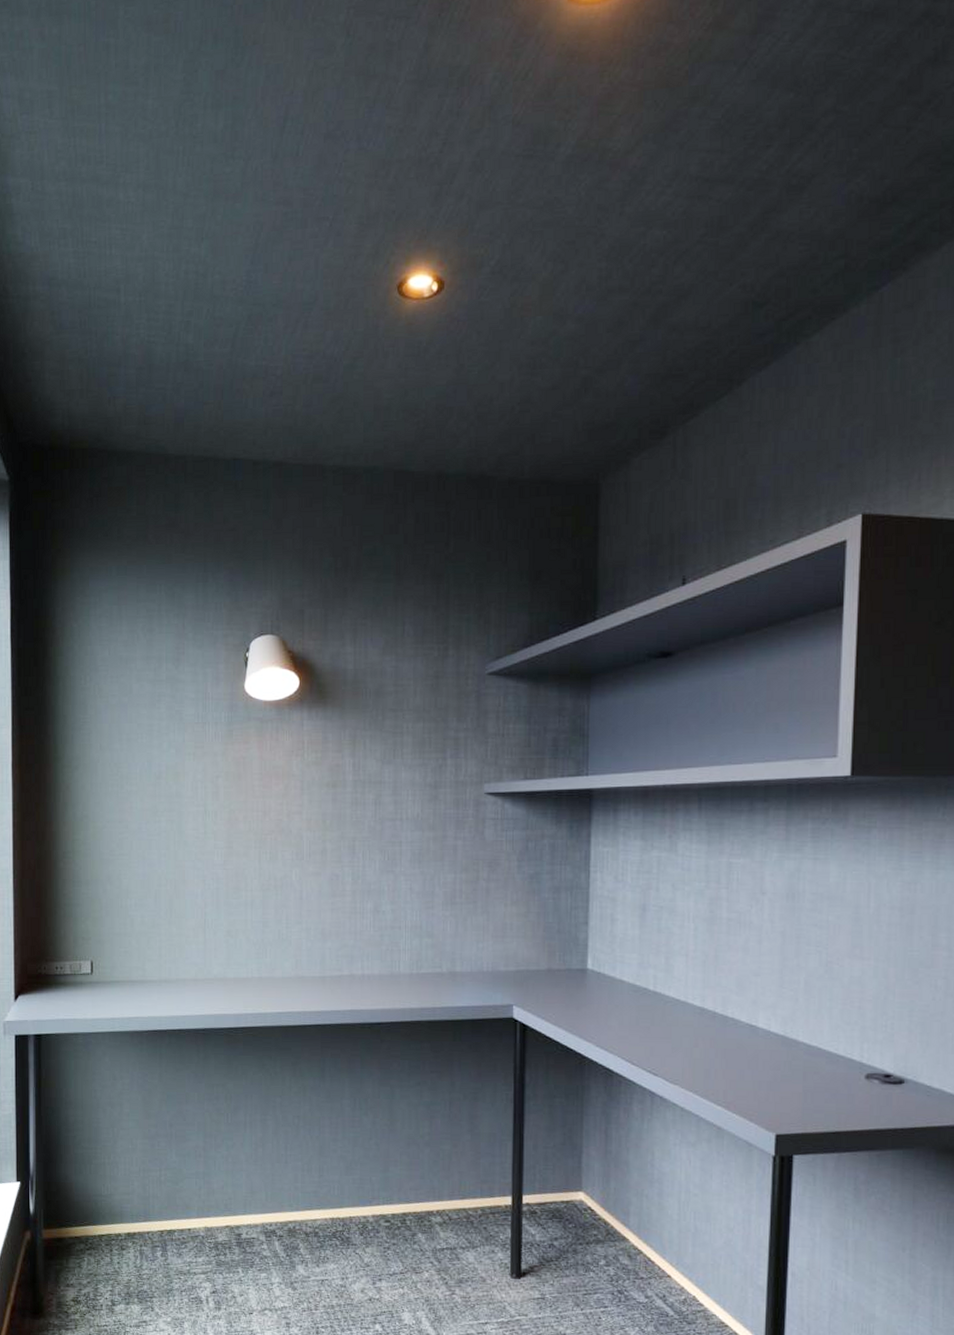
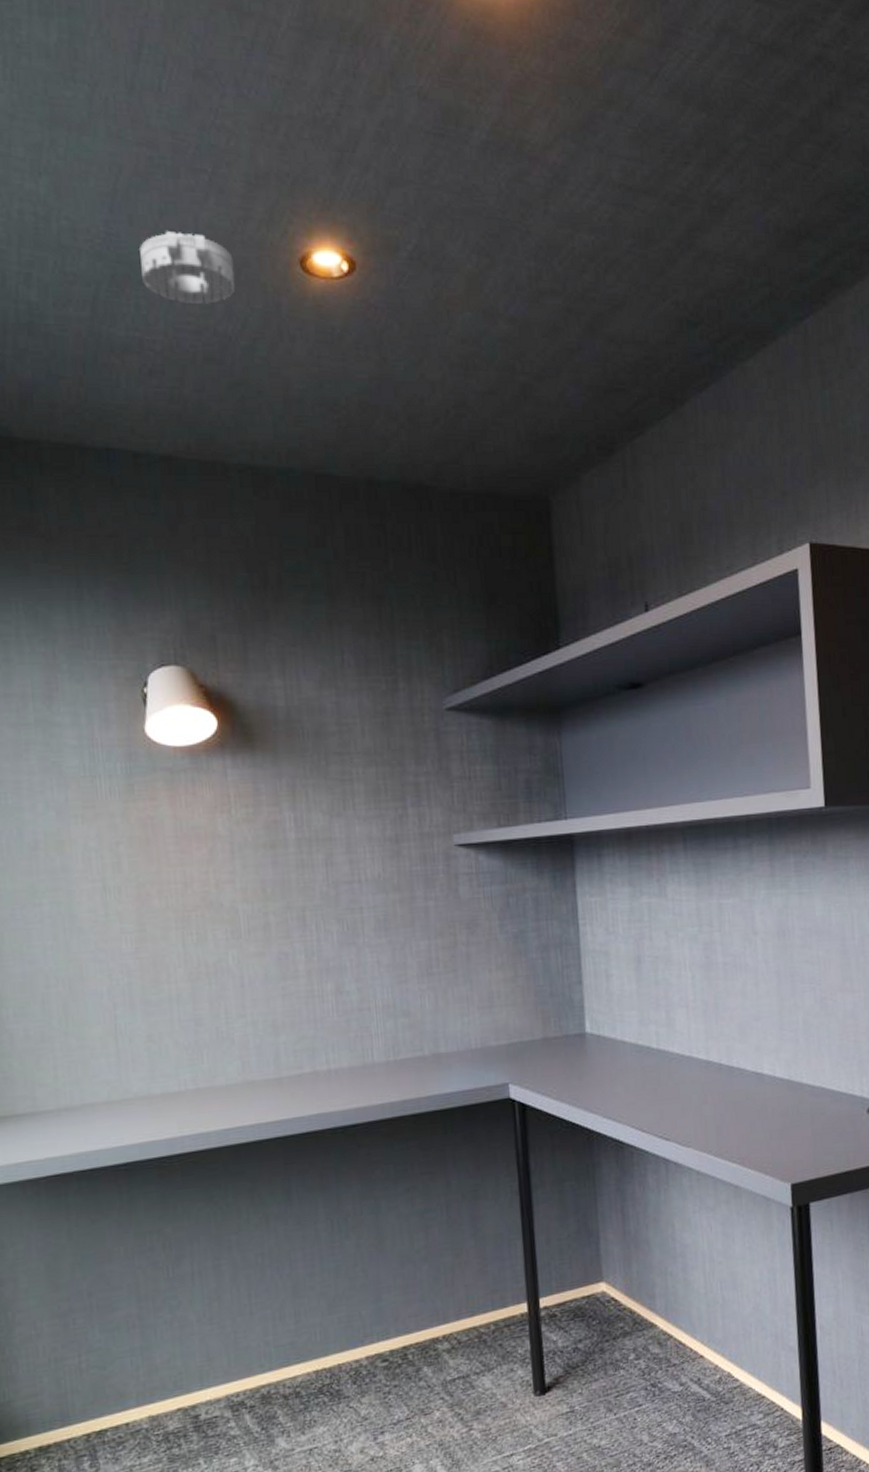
smoke detector: none [272,273,344,334] -> present [140,231,236,305]

